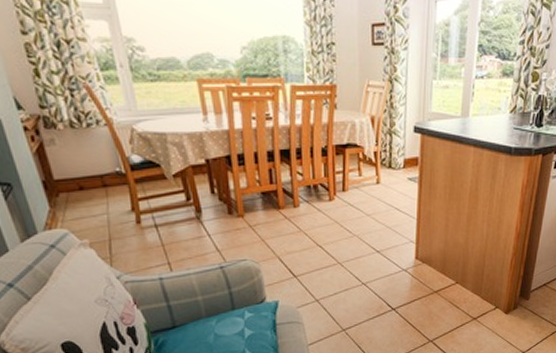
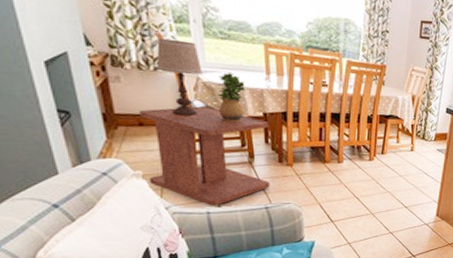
side table: none [78,159,222,271] -> present [139,105,270,206]
table lamp: none [86,89,136,174] -> present [157,38,202,117]
potted plant: none [153,117,185,175] -> present [218,71,246,123]

